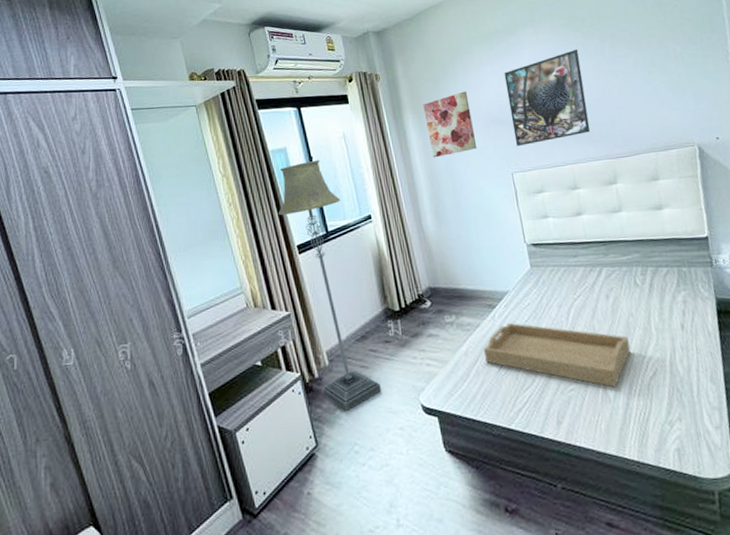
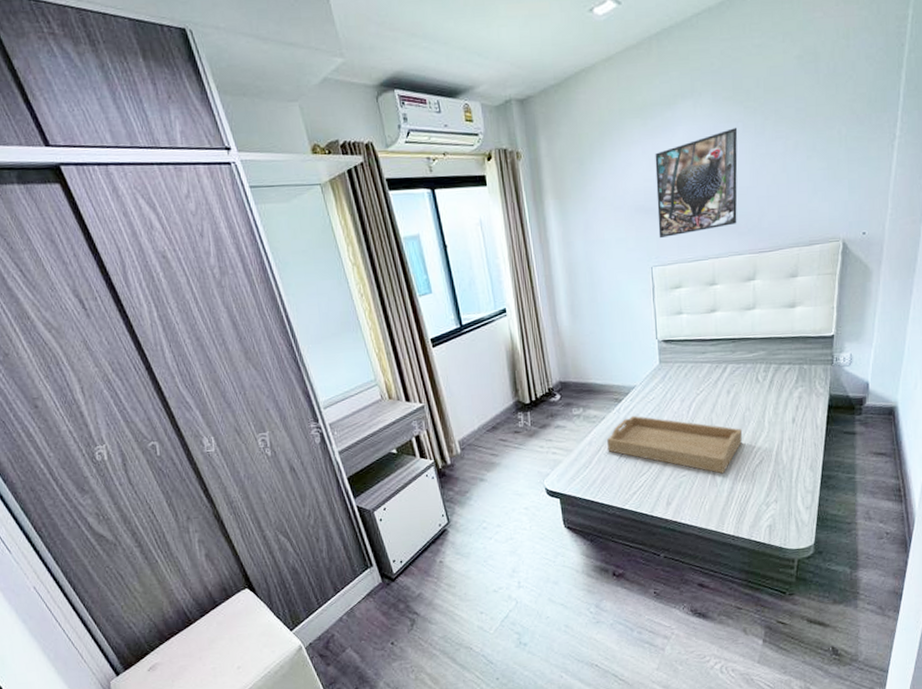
floor lamp: present [278,159,382,411] -> none [411,248,510,493]
wall art: present [423,91,477,158] -> none [566,174,619,249]

